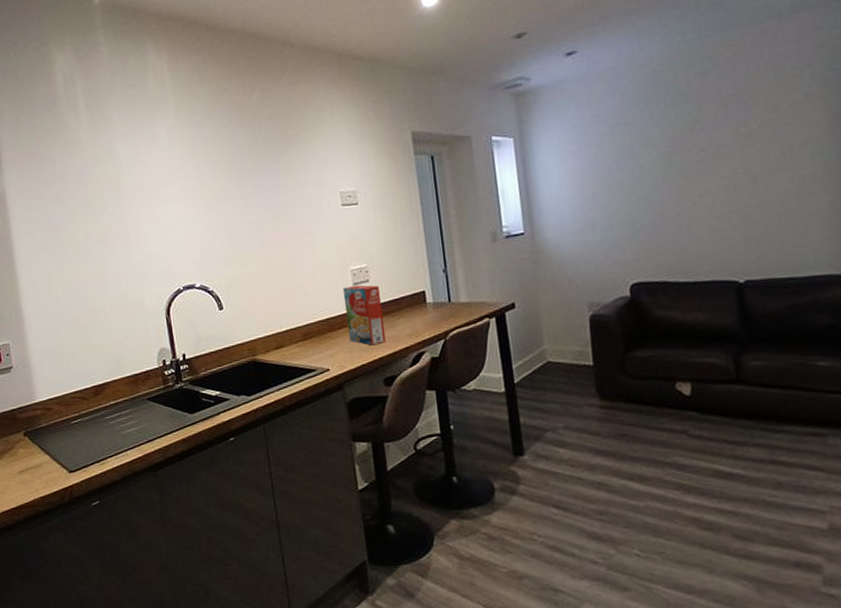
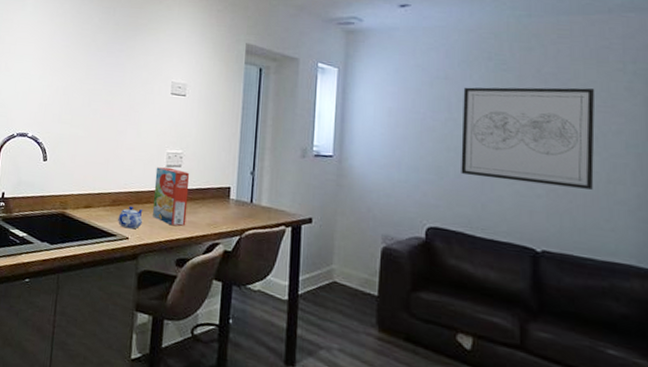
teapot: none [313,335,340,360] -> present [118,205,143,230]
wall art: none [645,102,786,221] -> present [461,87,595,190]

